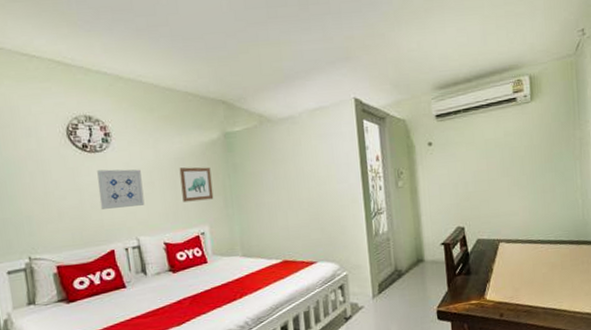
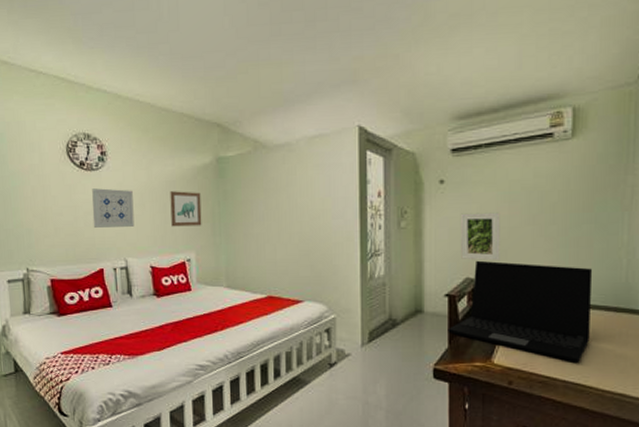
laptop: none [446,209,560,291] -> present [448,260,593,362]
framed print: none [447,168,484,211] -> present [460,212,500,261]

